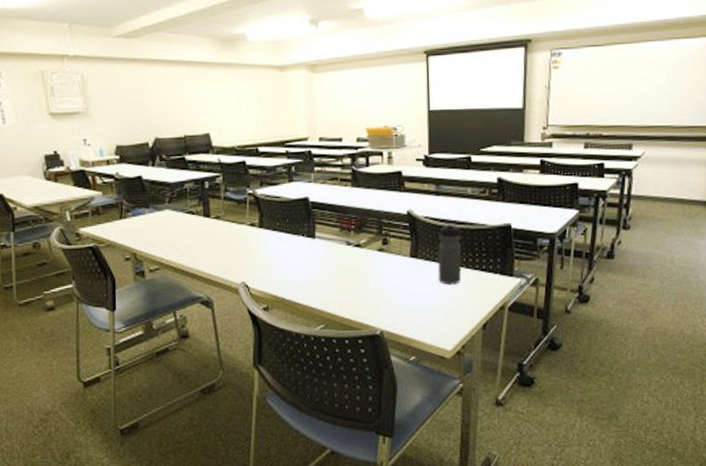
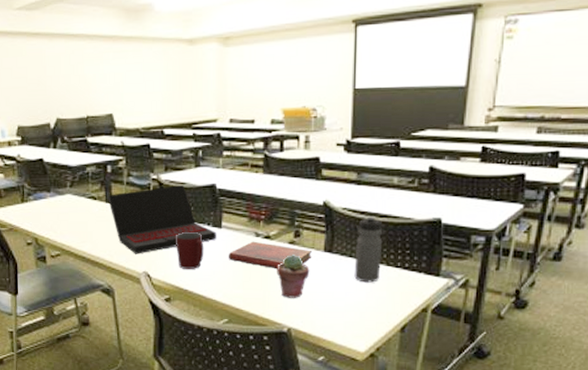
laptop: none [206,199,311,266] -> present [108,185,217,254]
mug: none [271,242,300,278] -> present [175,231,204,269]
diary: none [322,249,400,276] -> present [228,241,313,270]
potted succulent: none [368,261,398,302] -> present [277,255,310,298]

